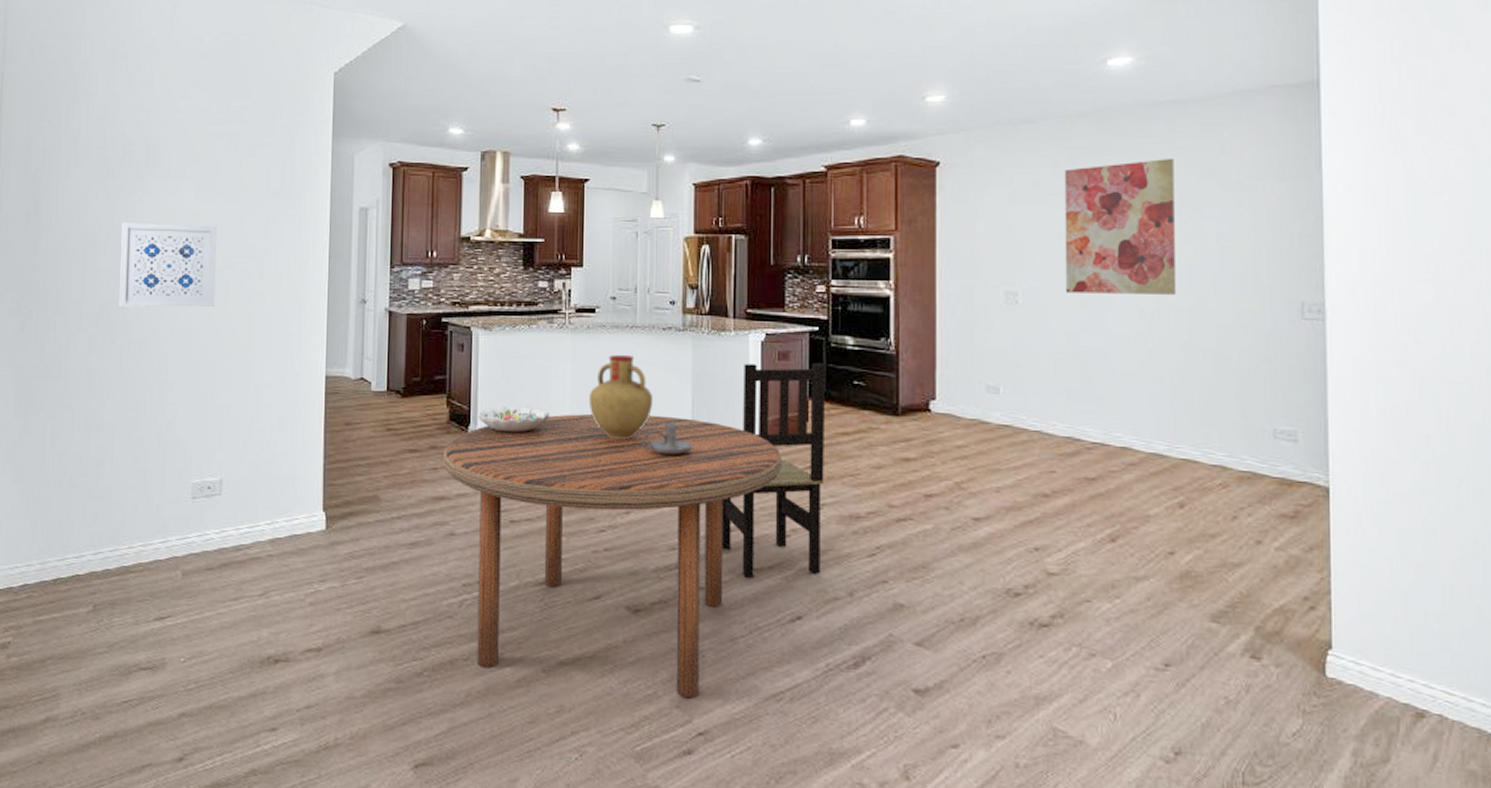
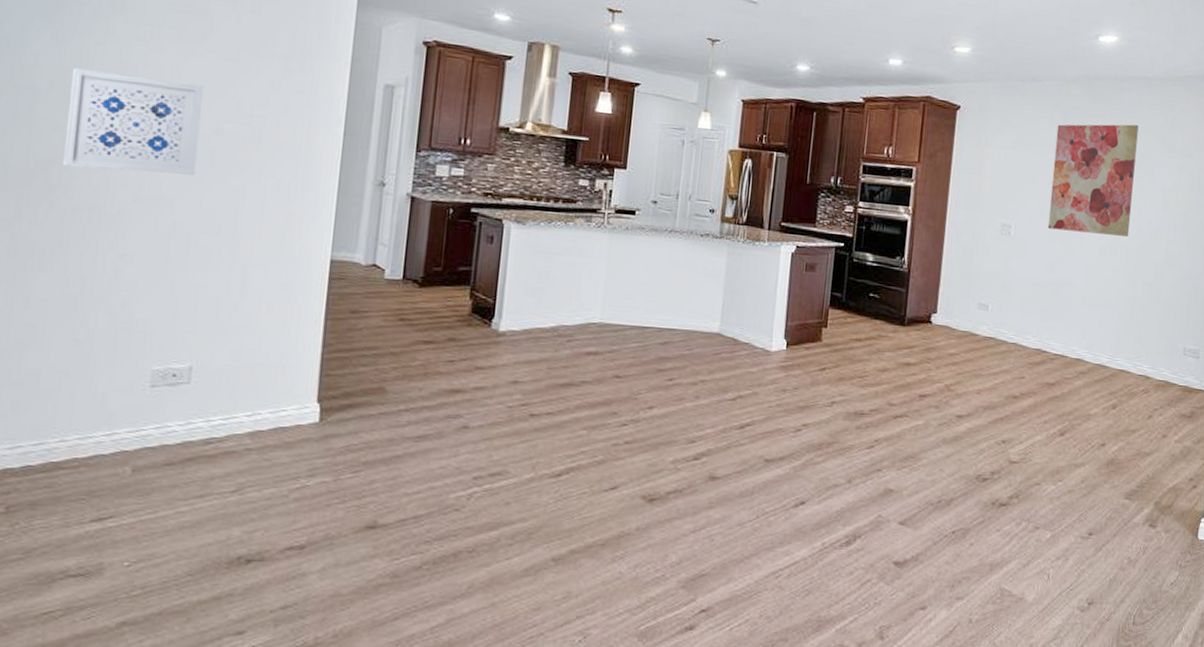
dining table: present [442,414,783,699] -> none [460,311,801,579]
decorative bowl: present [478,405,550,433] -> none [503,300,581,328]
vase: present [588,354,654,440] -> none [621,256,686,339]
candle holder: present [641,422,692,456] -> none [670,323,719,355]
dining chair: present [722,362,826,578] -> none [738,272,847,468]

